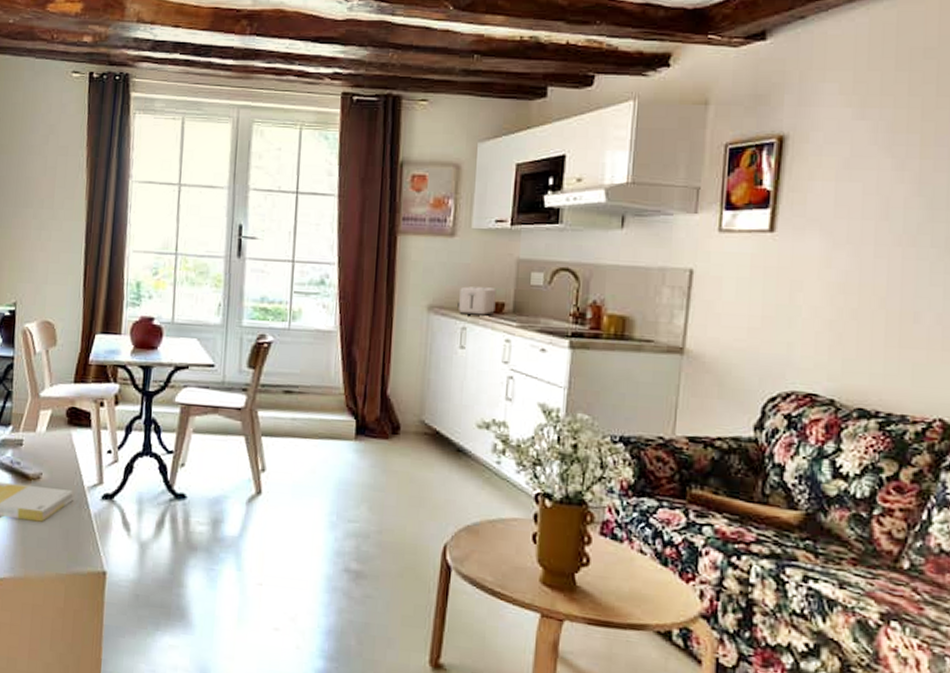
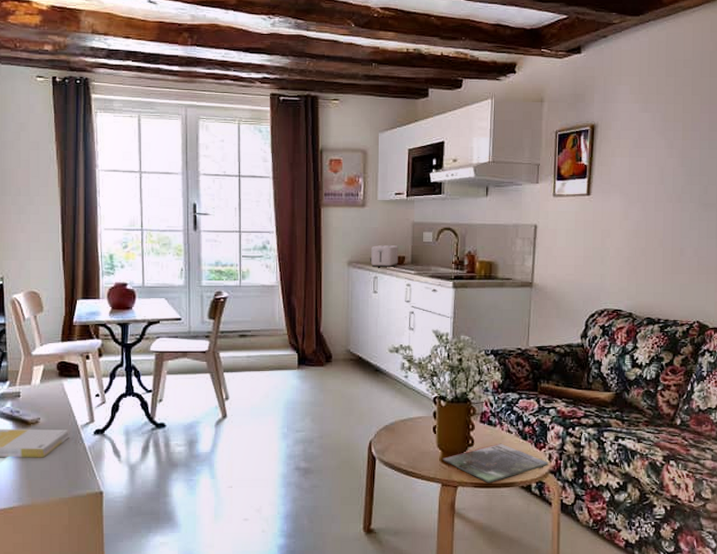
magazine: none [542,566,699,621] -> present [441,443,549,483]

